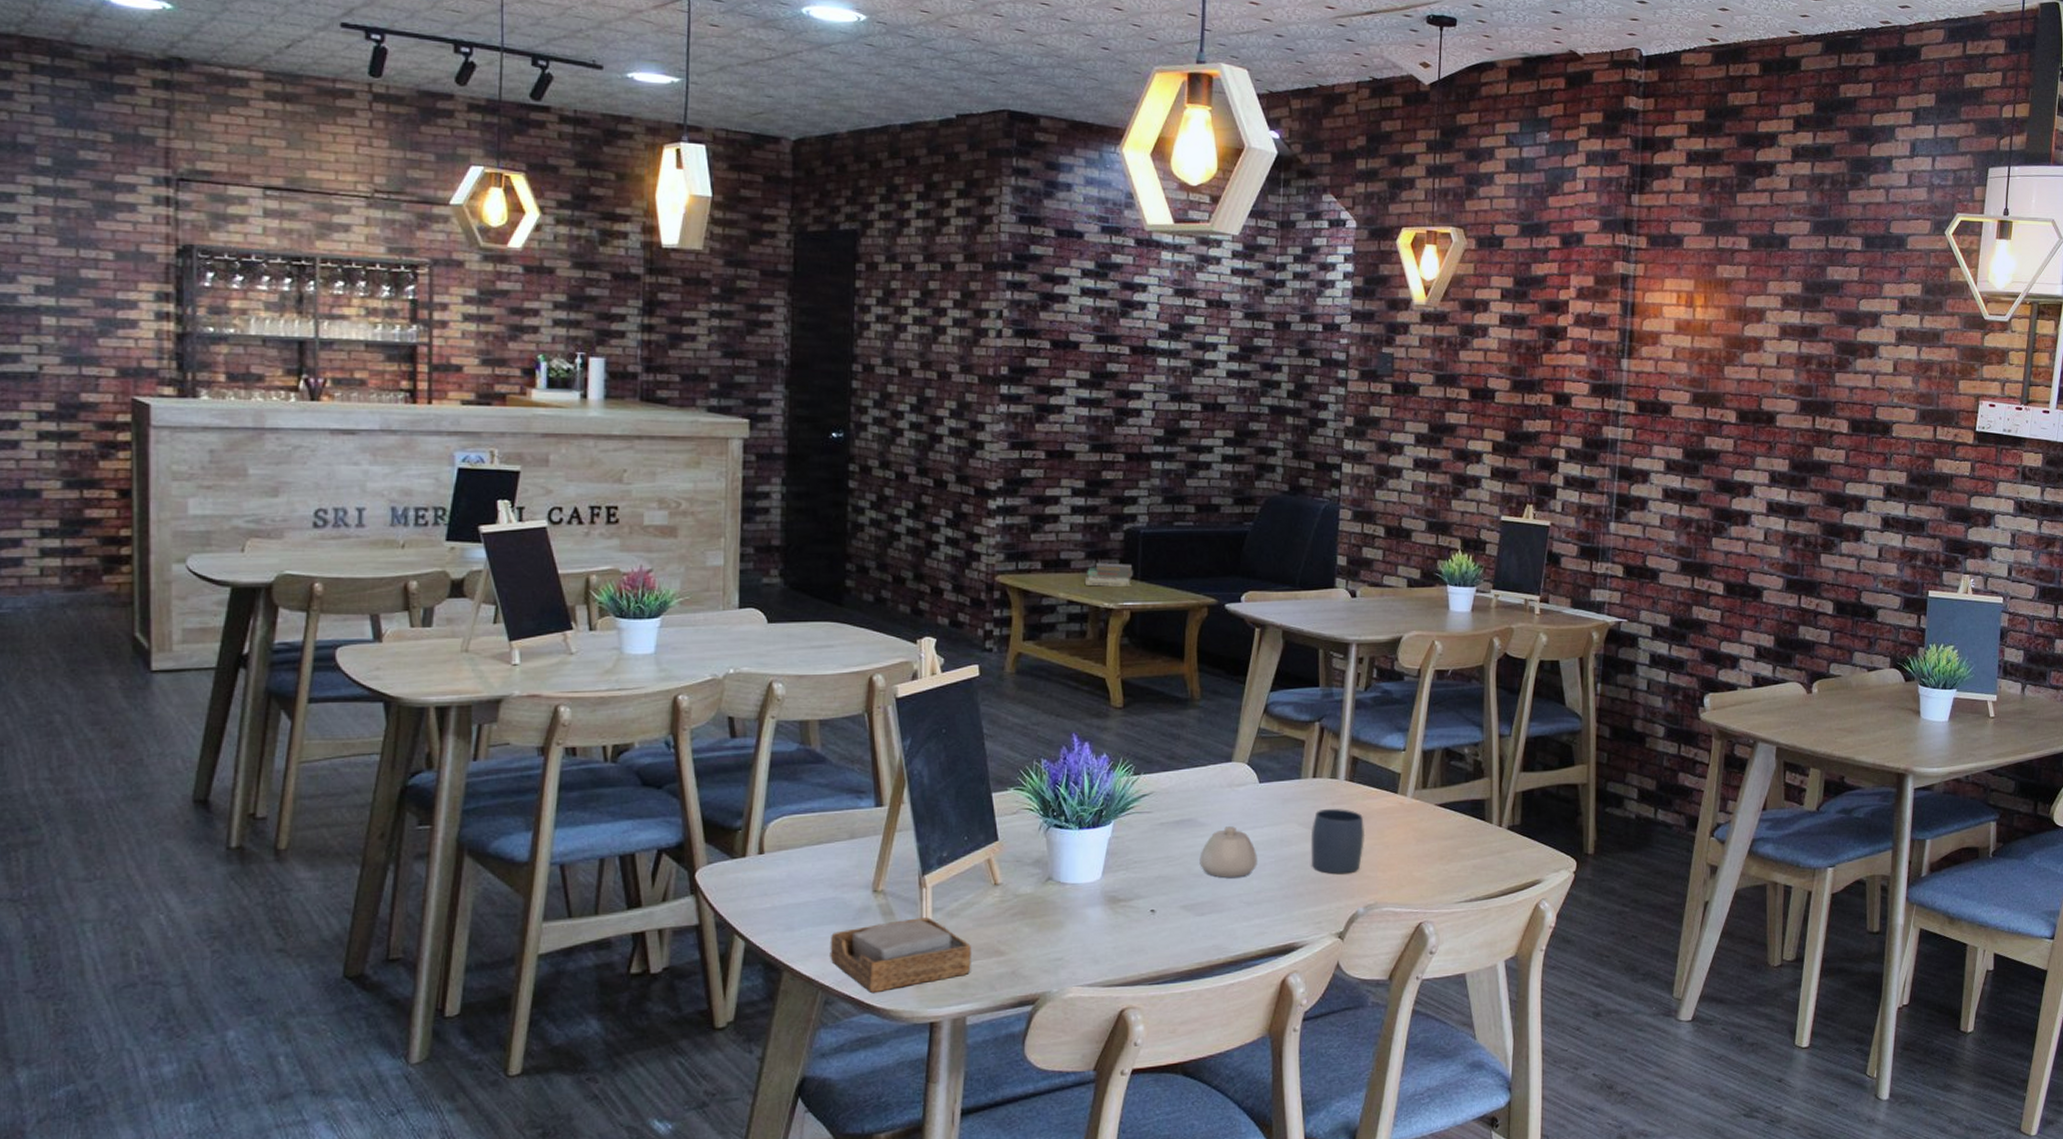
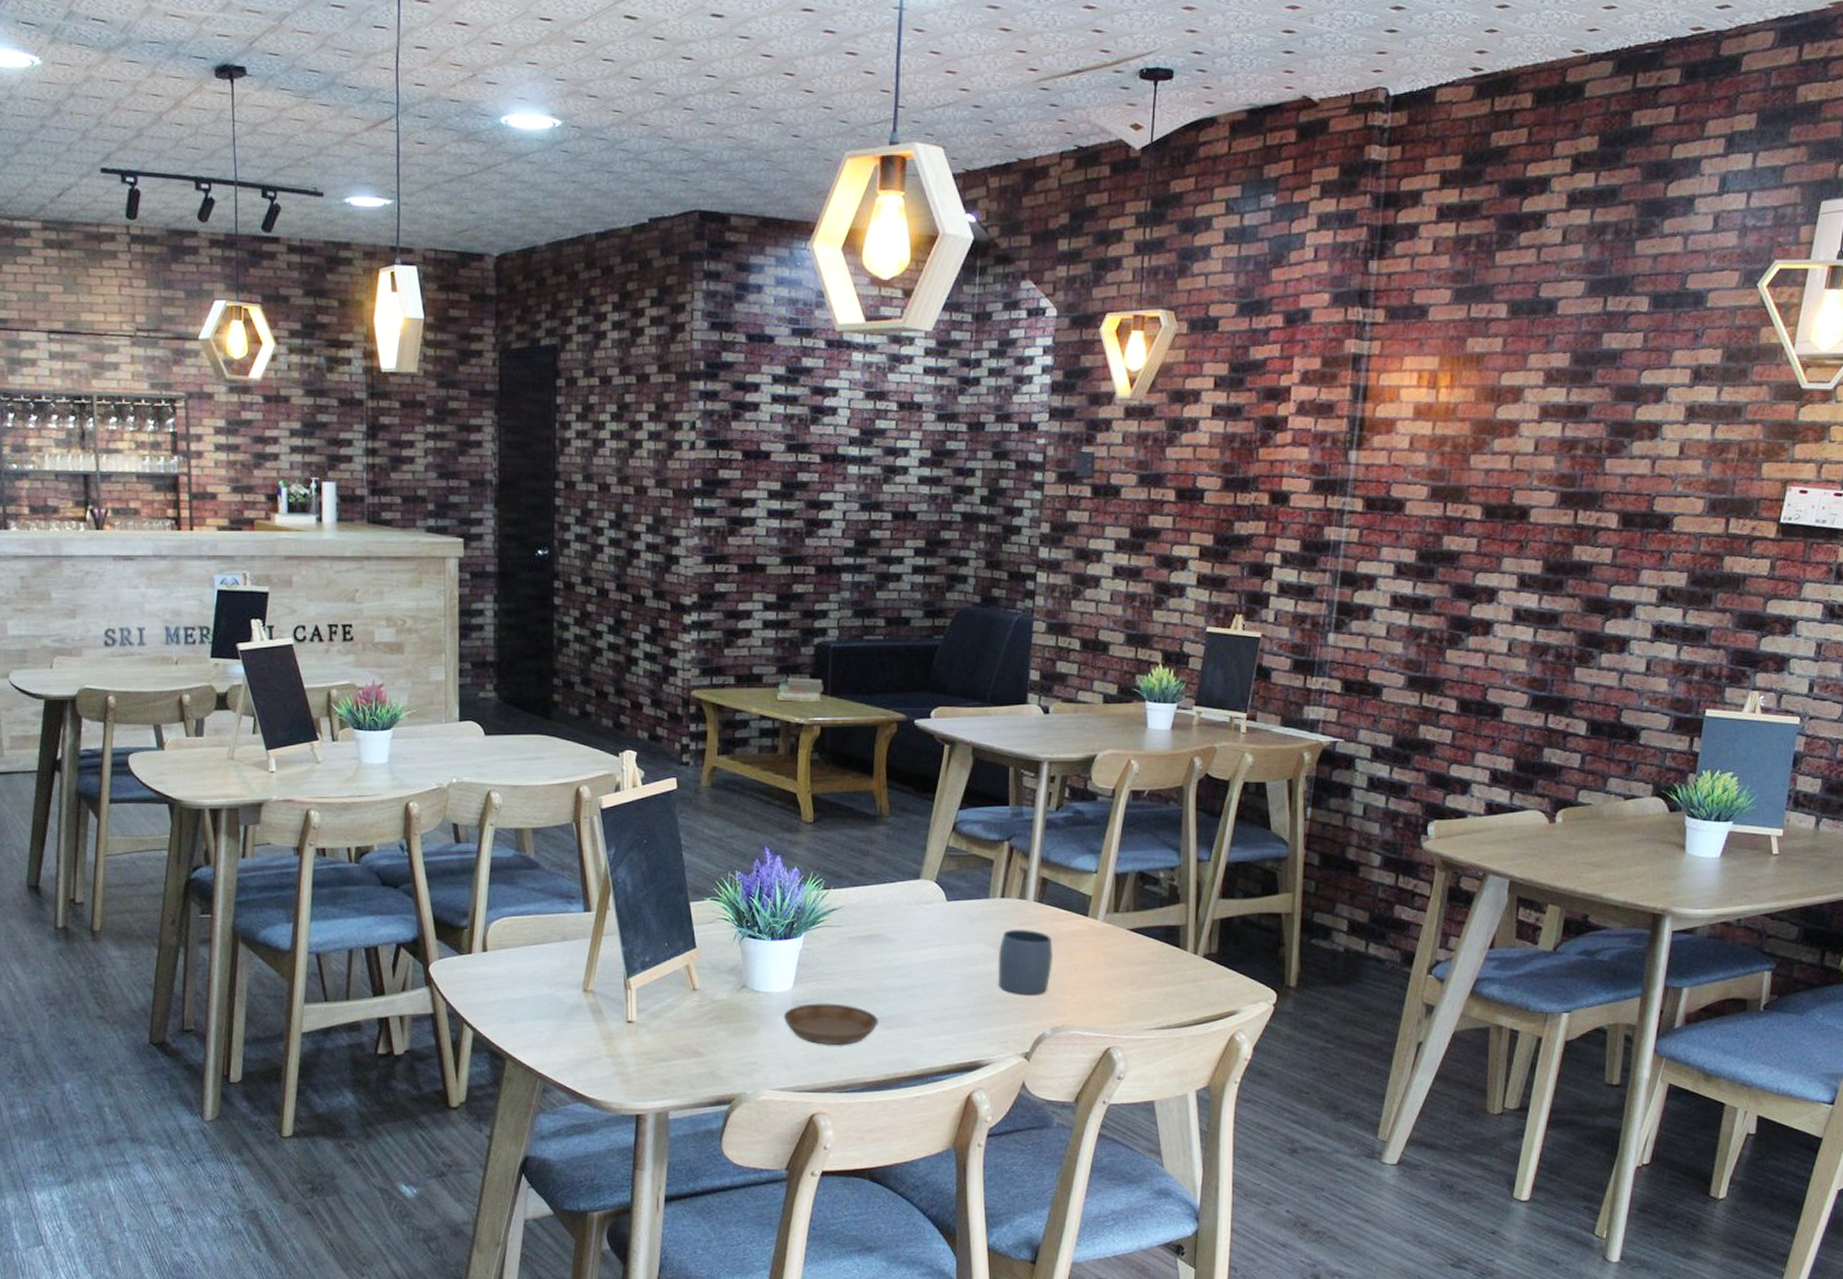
napkin holder: present [830,917,971,993] -> none [546,1017,673,1084]
saucer: none [1091,892,1191,937] -> present [783,1003,878,1046]
sugar bowl: present [1199,826,1257,878] -> none [887,943,944,994]

